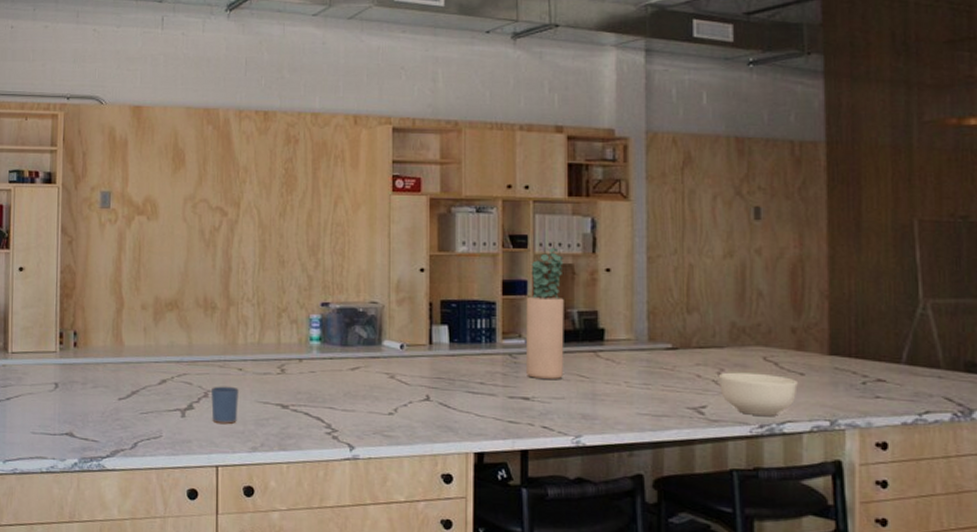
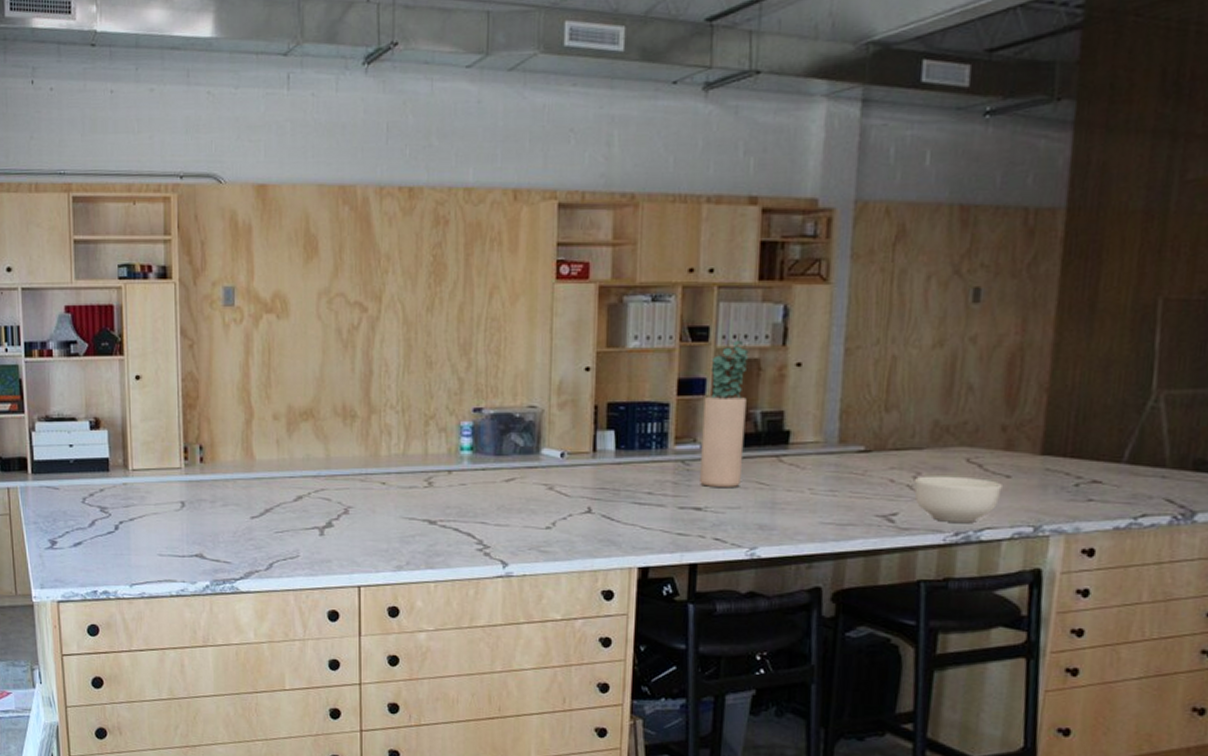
mug: present [211,386,239,424] -> none [352,501,382,542]

